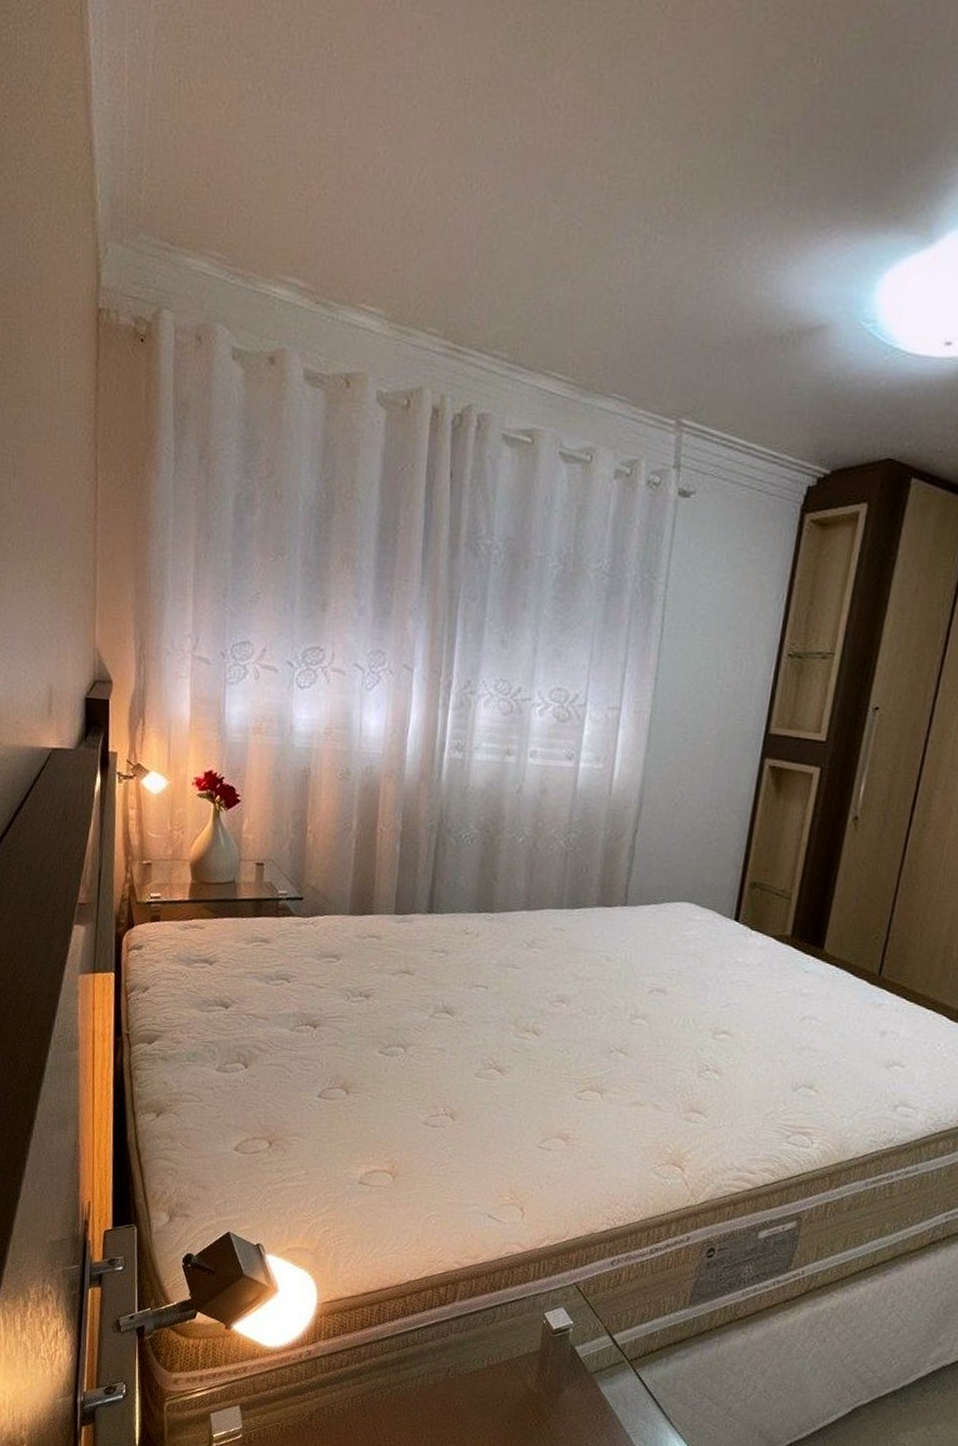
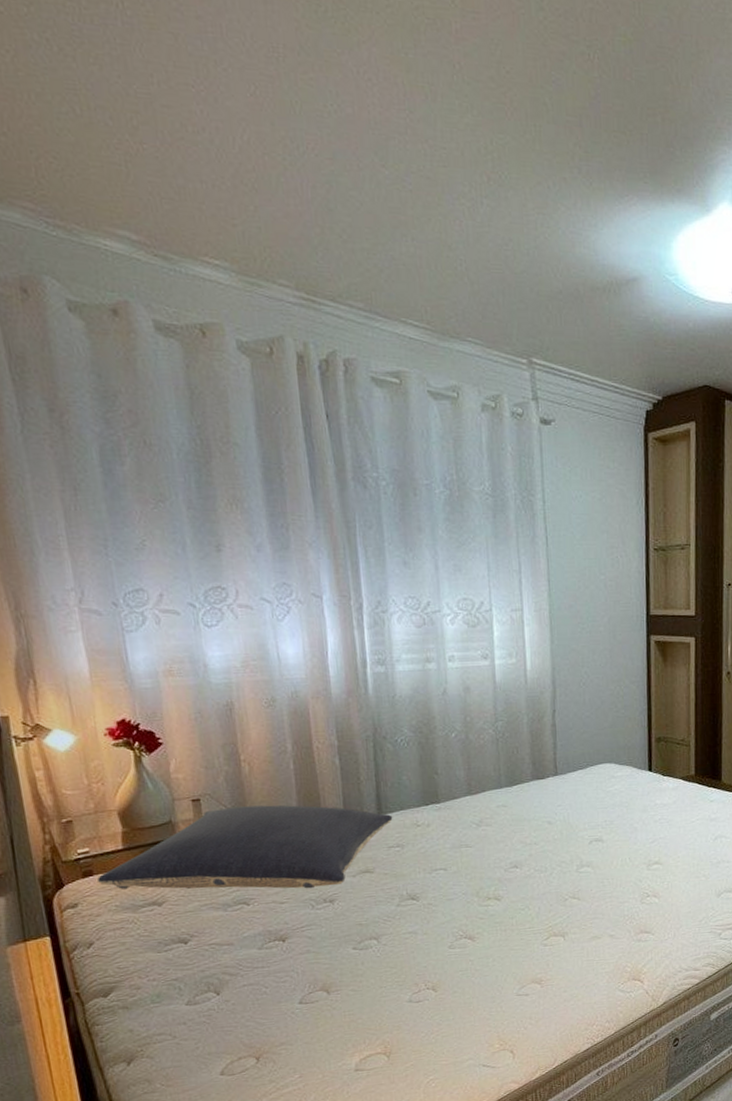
pillow: none [163,877,443,980] -> present [97,805,393,889]

